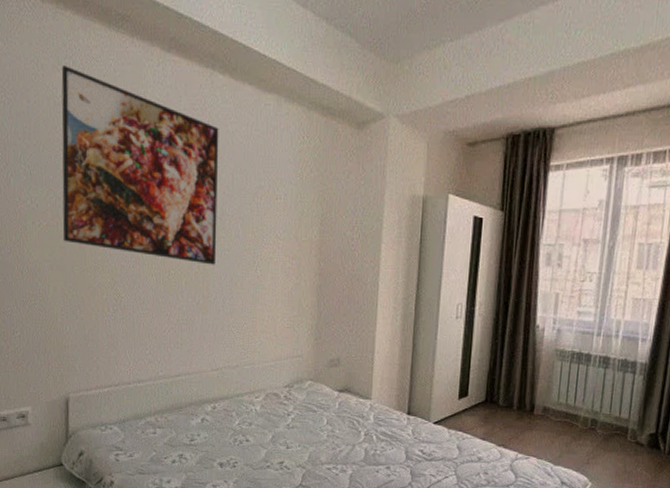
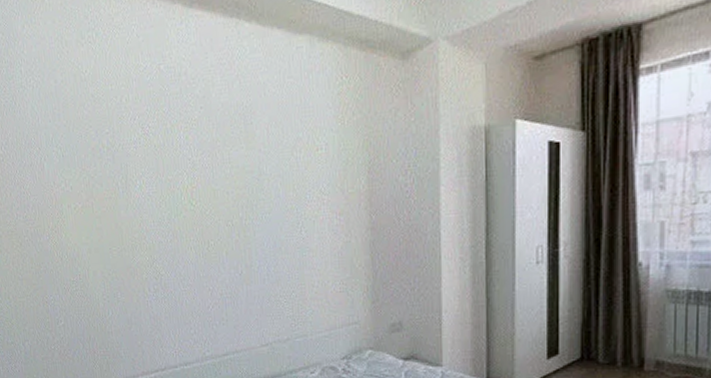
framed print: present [61,65,219,265] -> none [85,38,257,231]

